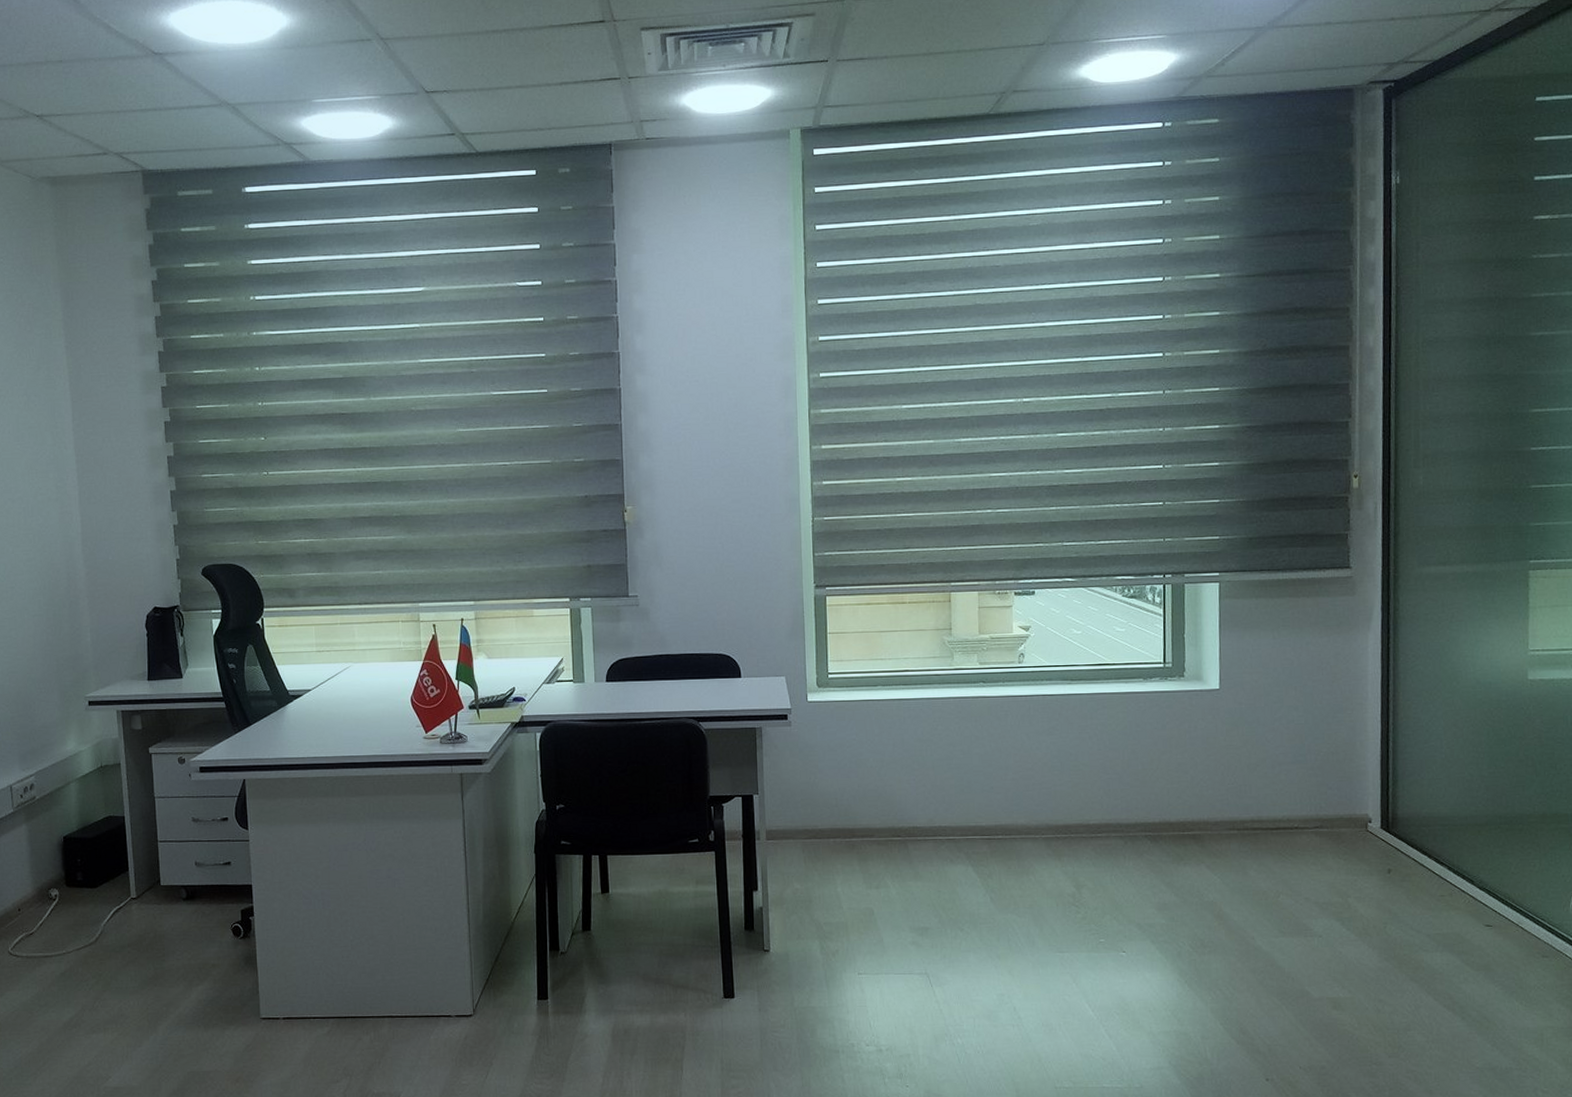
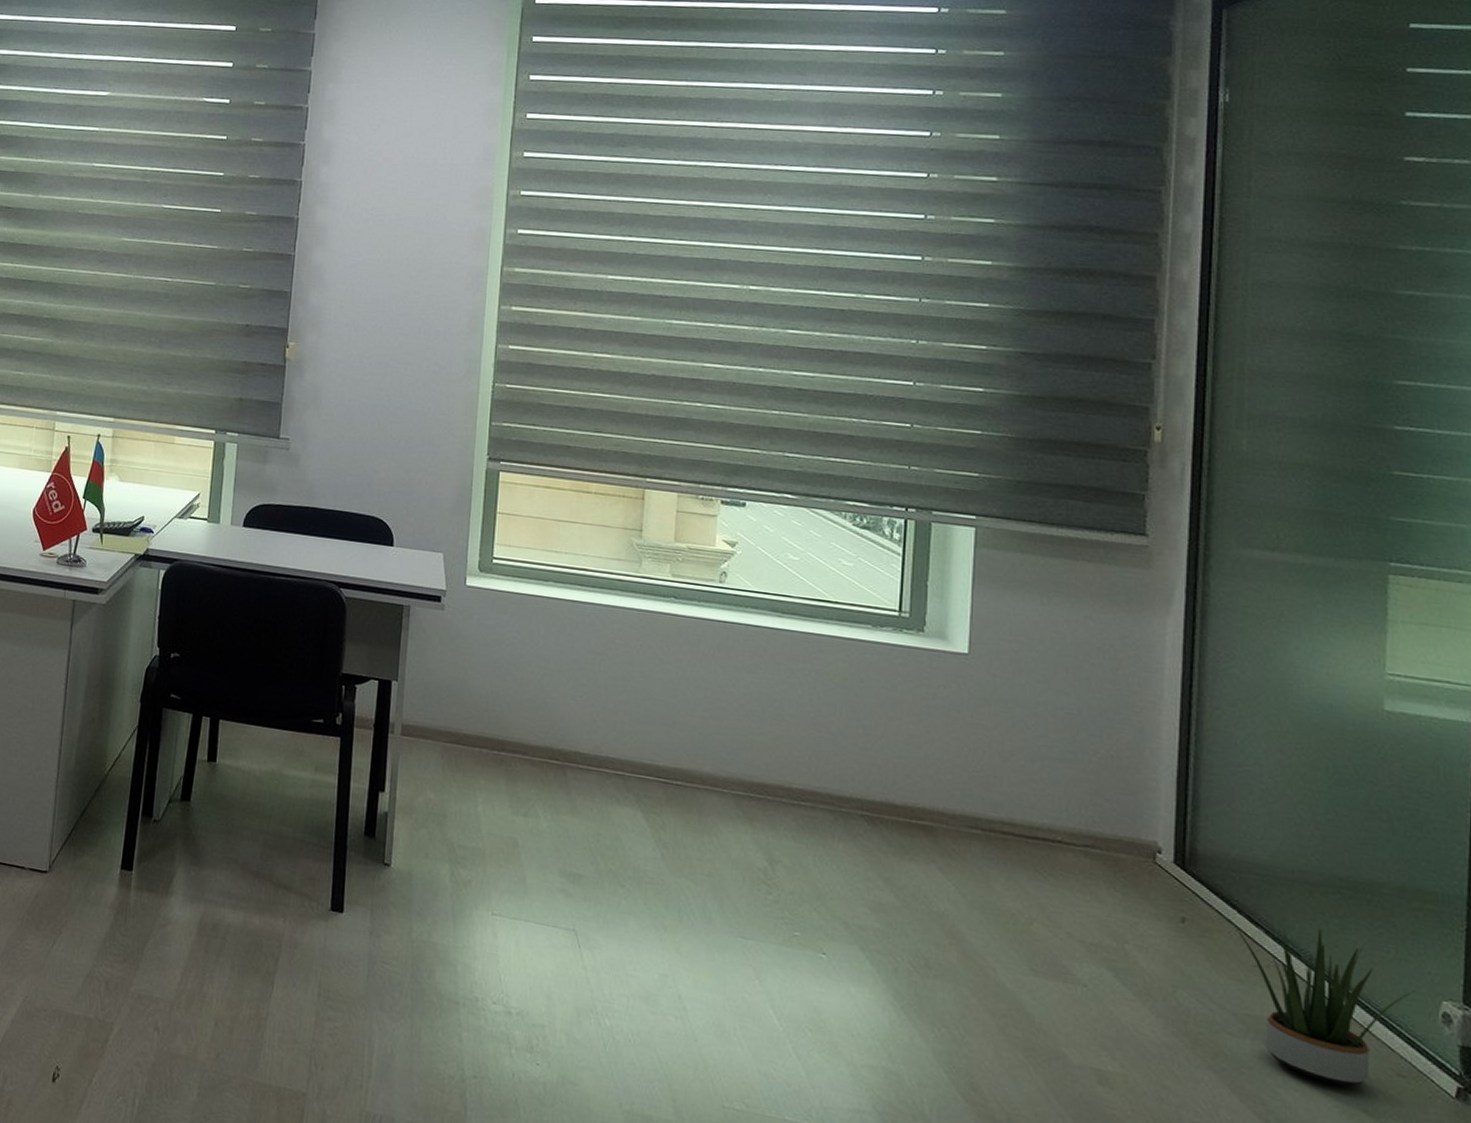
potted plant: none [1426,858,1554,972] -> present [1234,925,1415,1086]

